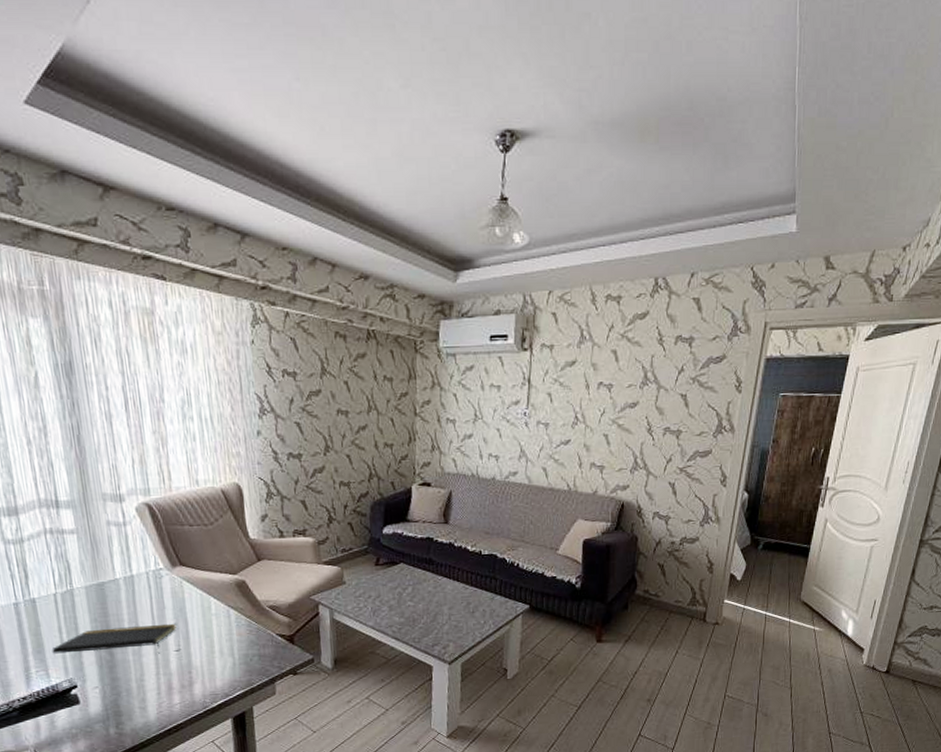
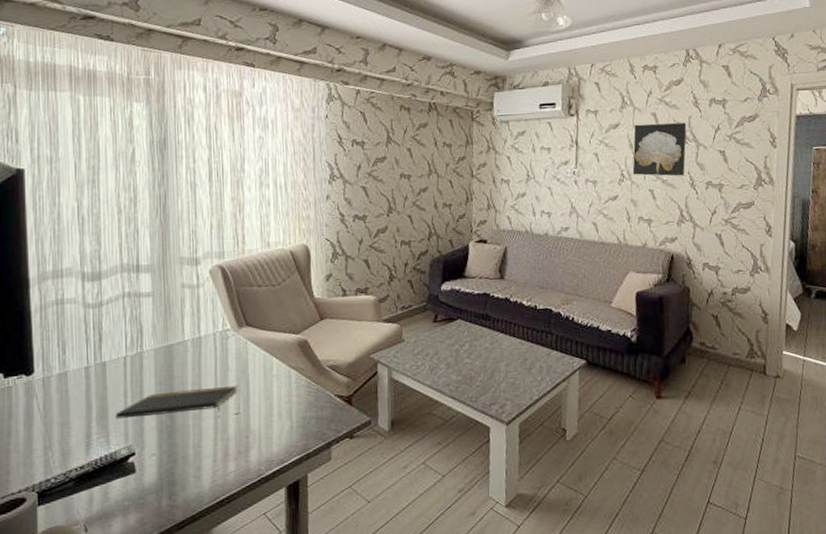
wall art: none [587,361,649,421] -> present [632,123,687,177]

